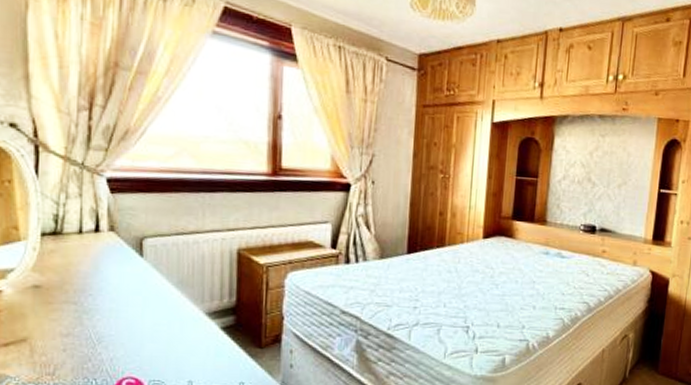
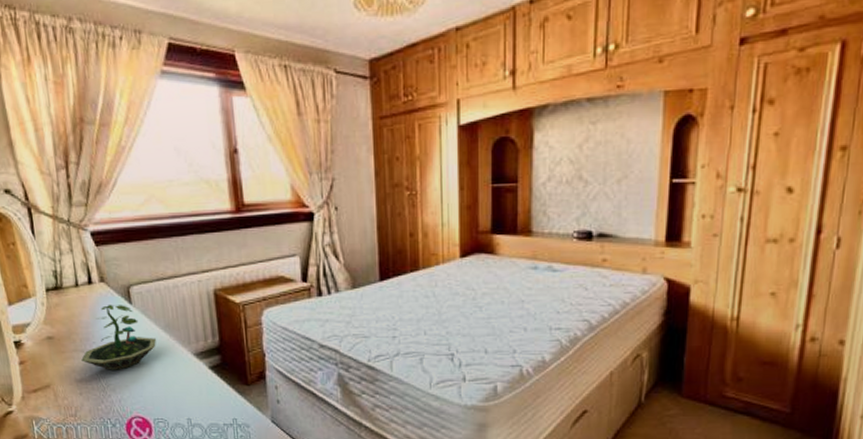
terrarium: none [72,254,166,326] -> present [81,304,157,370]

